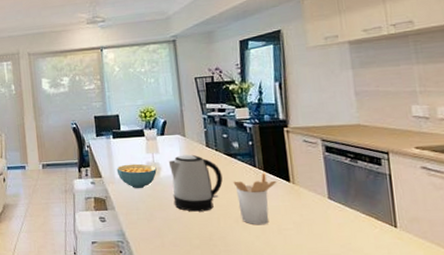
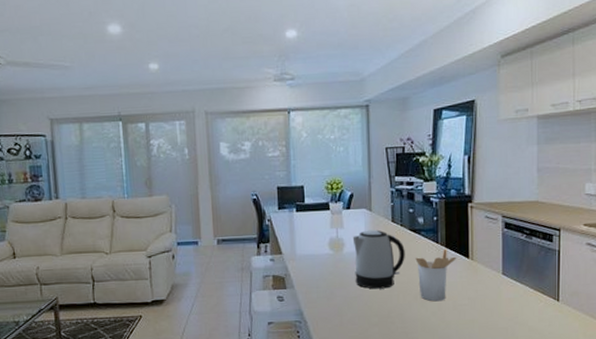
cereal bowl: present [116,163,157,188] -> none [298,239,340,266]

